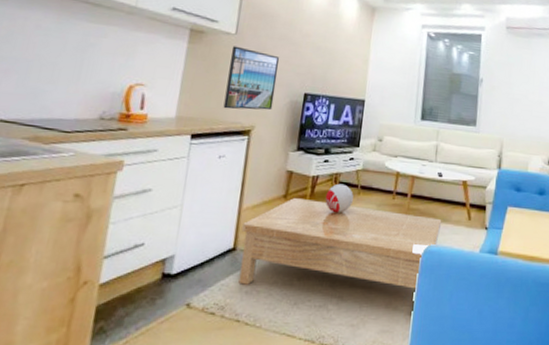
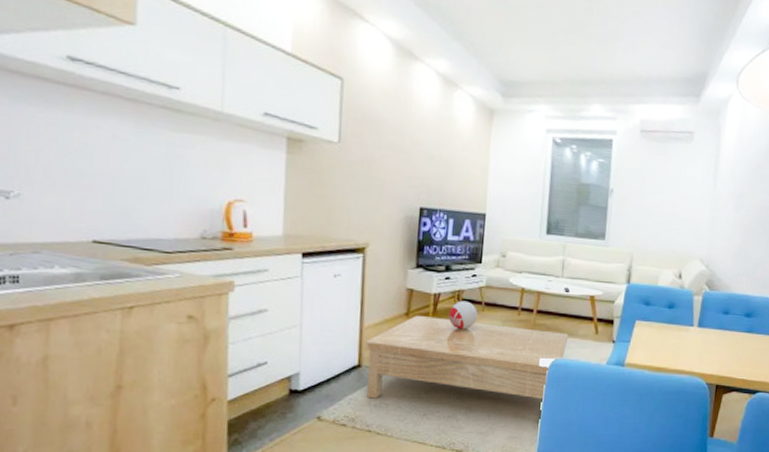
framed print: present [223,46,279,110] -> none [333,156,390,226]

